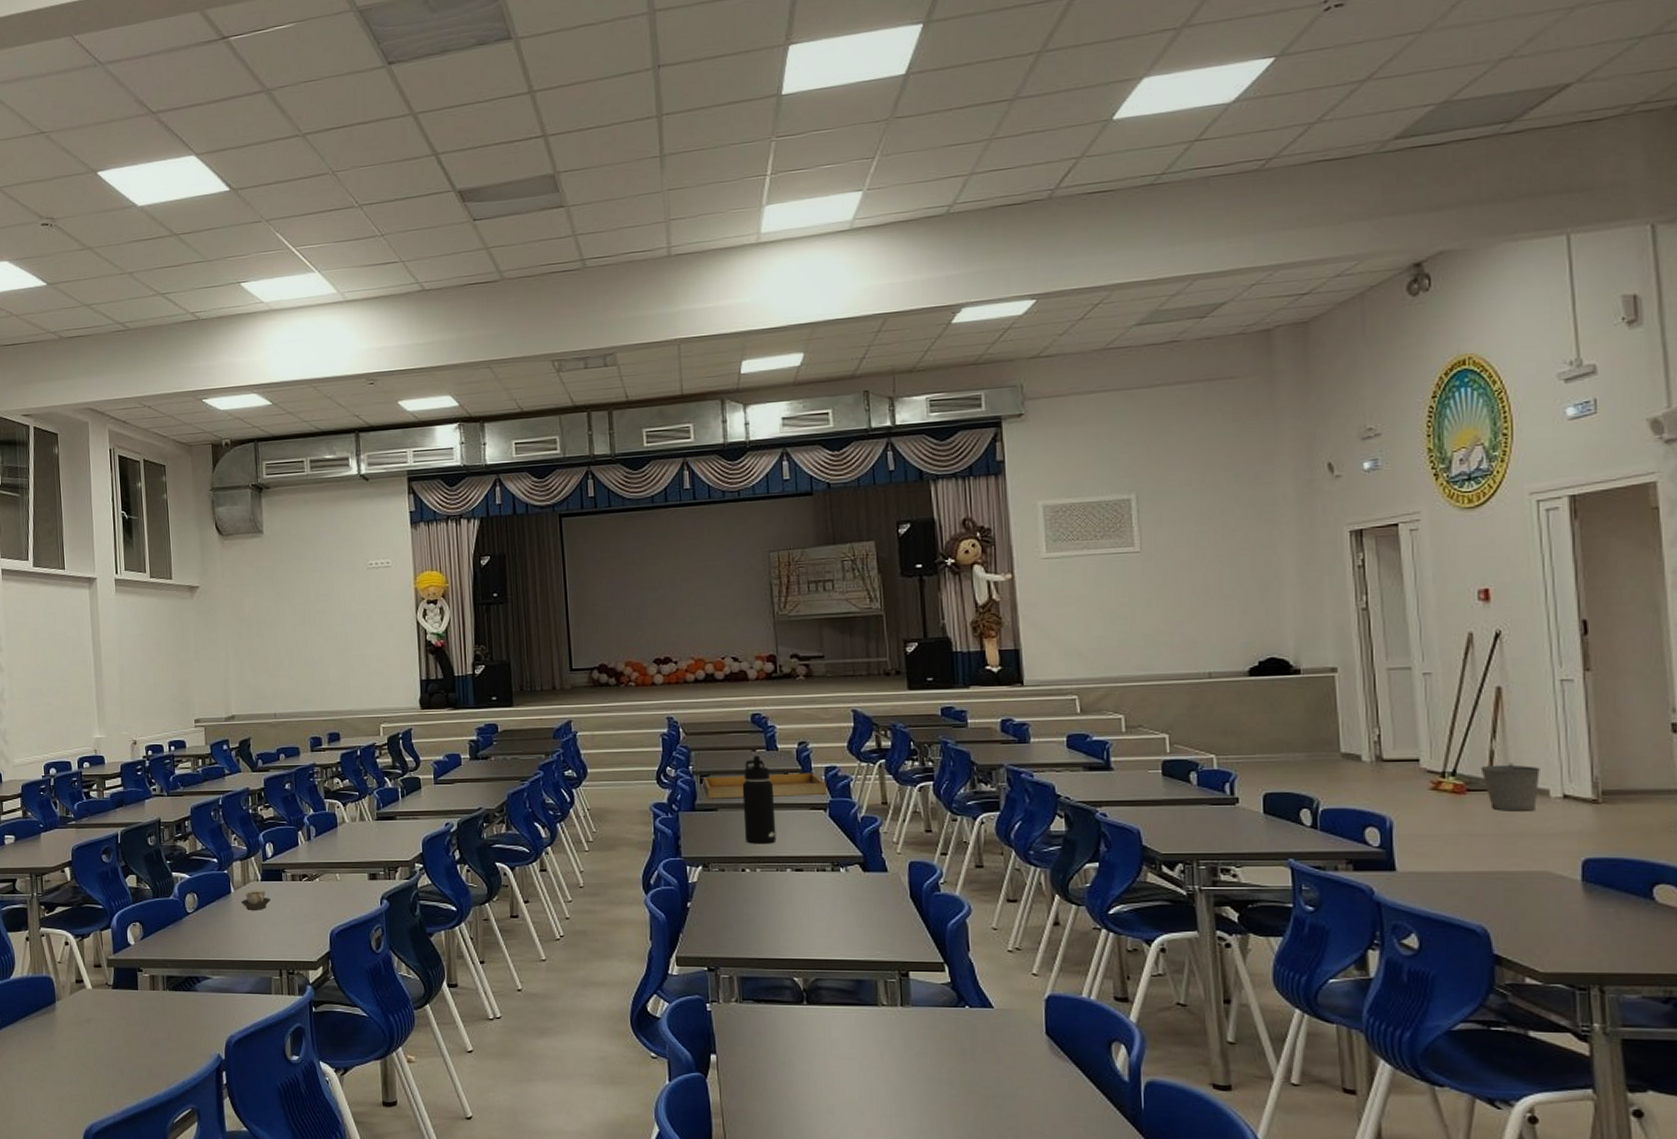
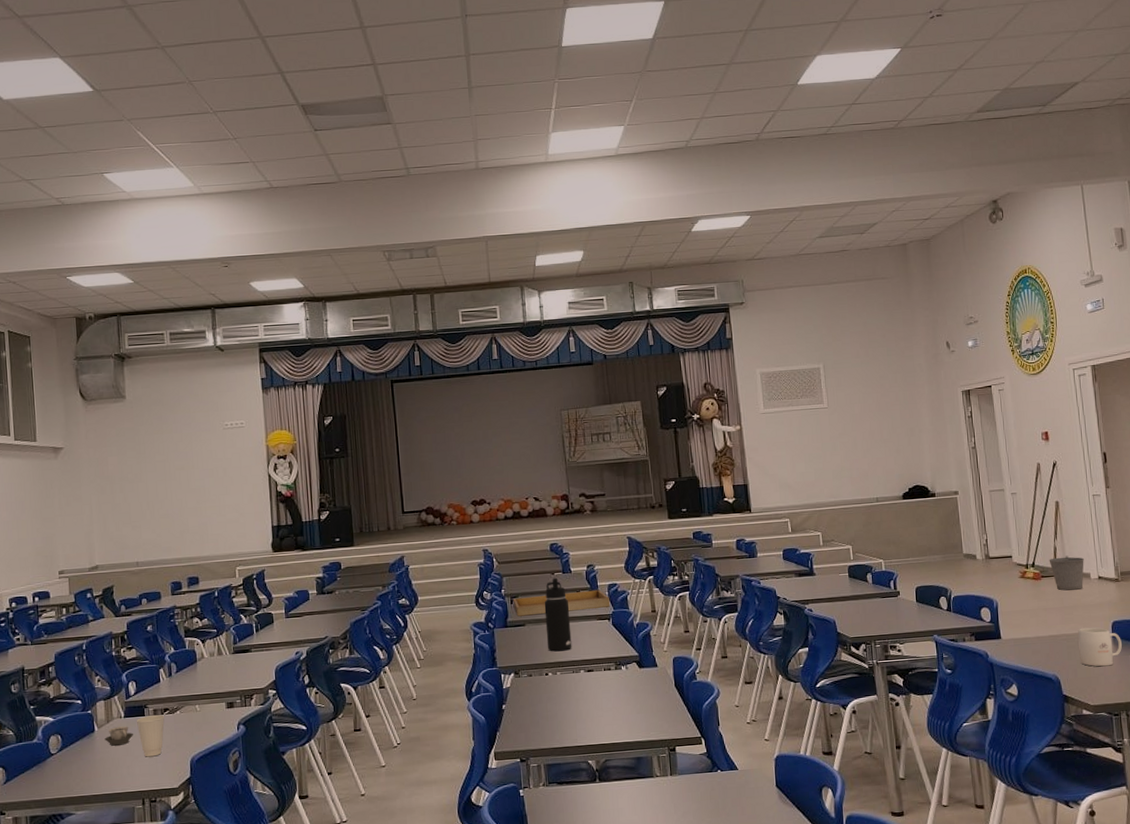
cup: none [273,881,304,926] -> present [136,715,165,757]
mug: none [1522,864,1598,921] -> present [1077,627,1122,667]

